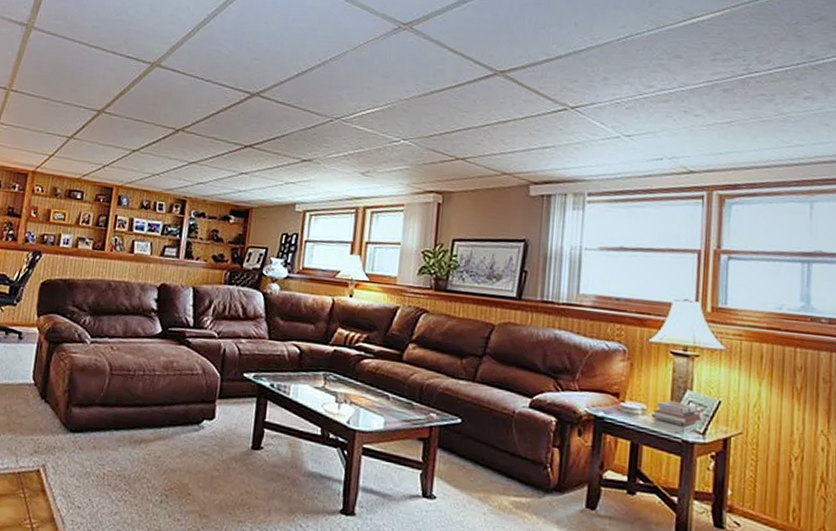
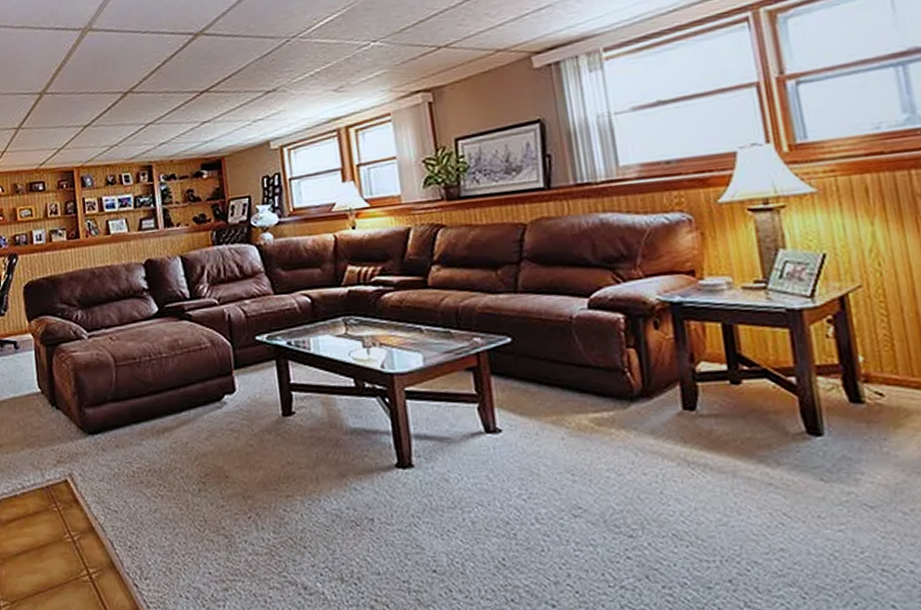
books: present [650,400,701,434] -> none [741,265,804,304]

